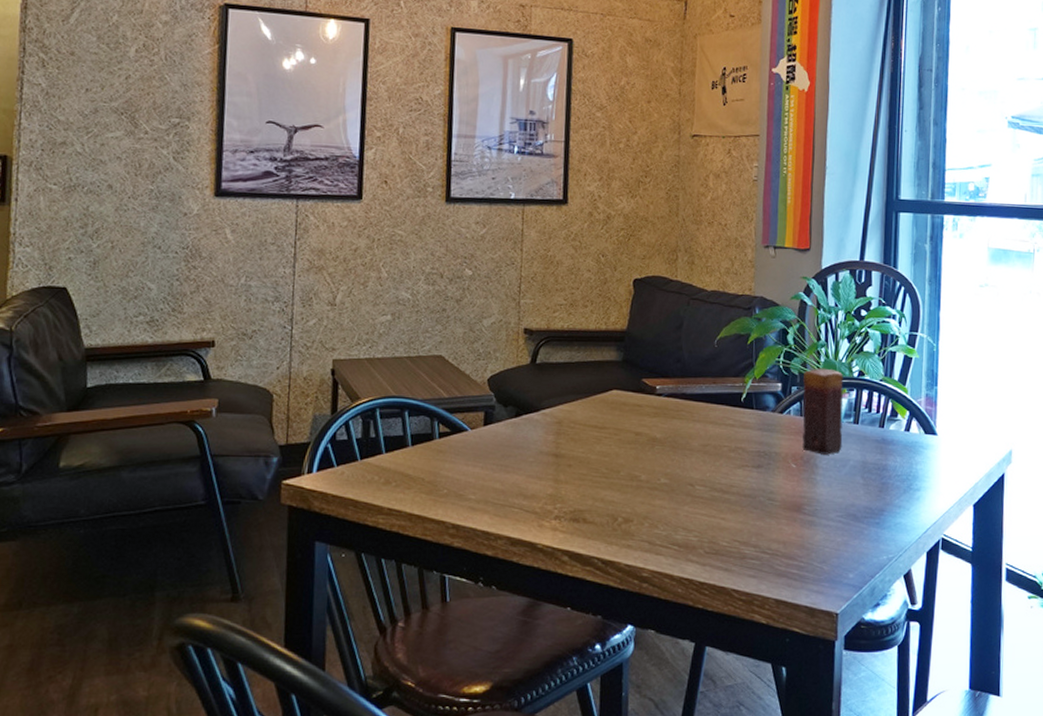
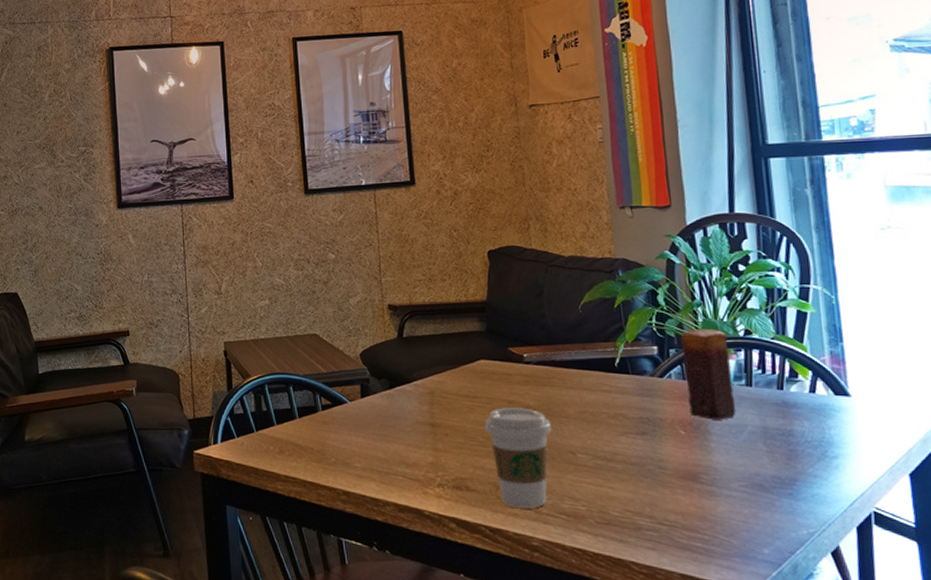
coffee cup: none [610,439,675,539] -> present [485,408,552,508]

